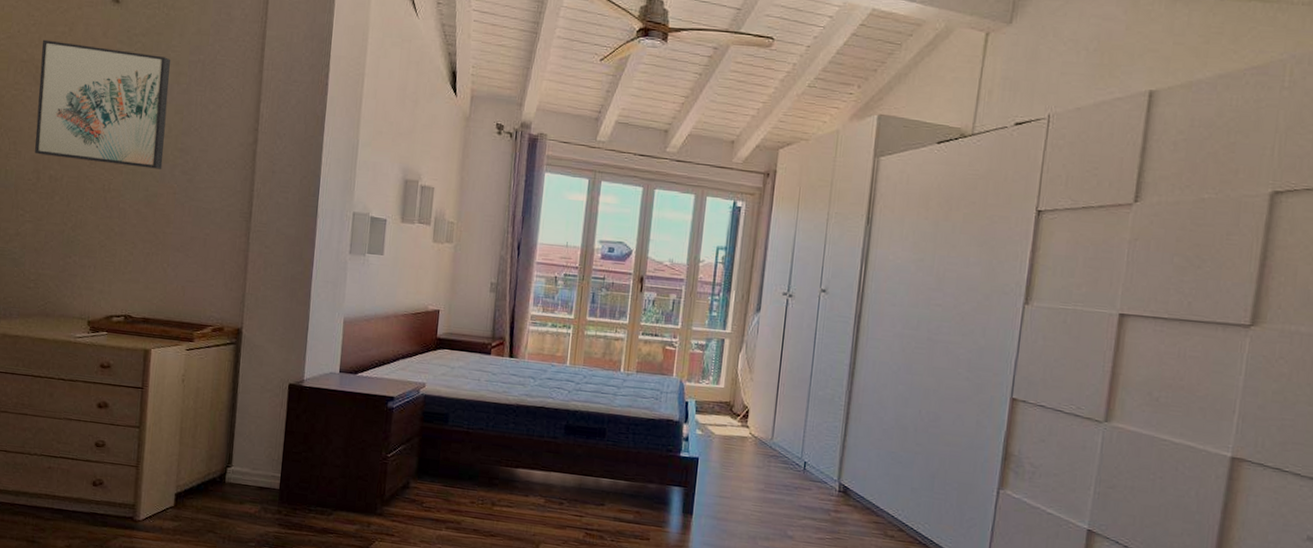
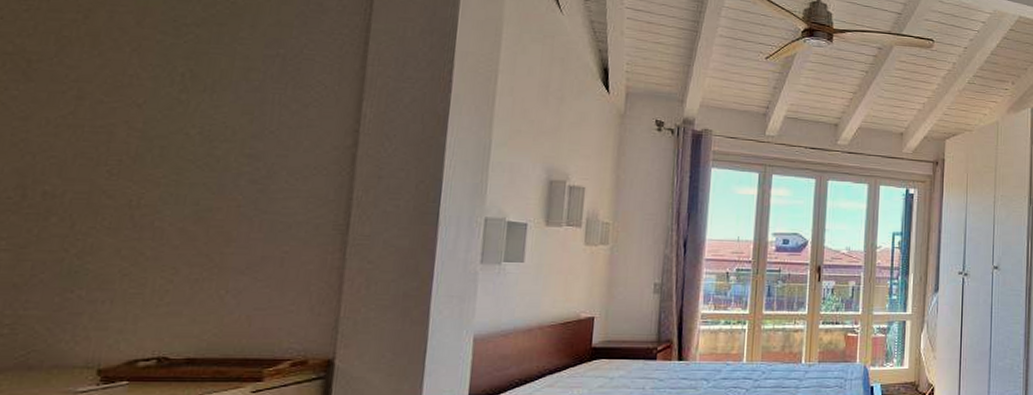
wall art: present [35,39,170,169] -> none [20,28,236,179]

